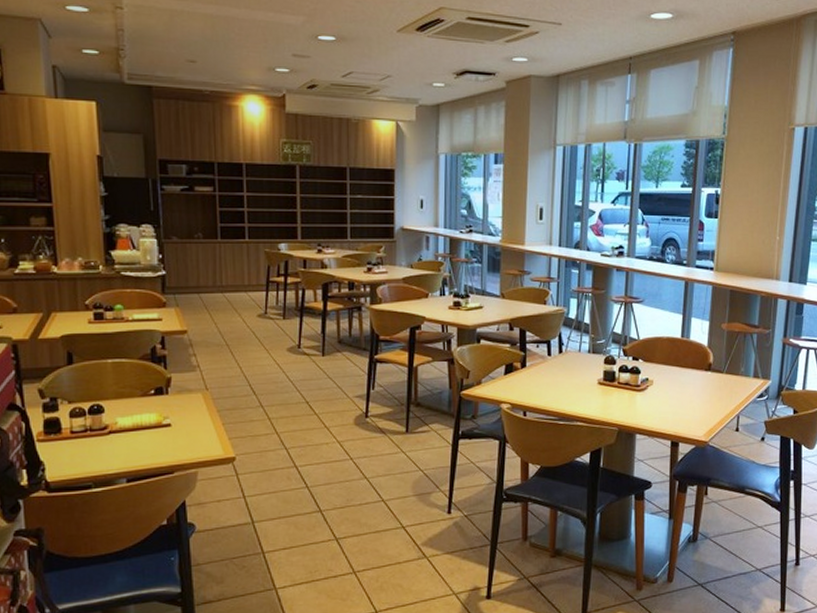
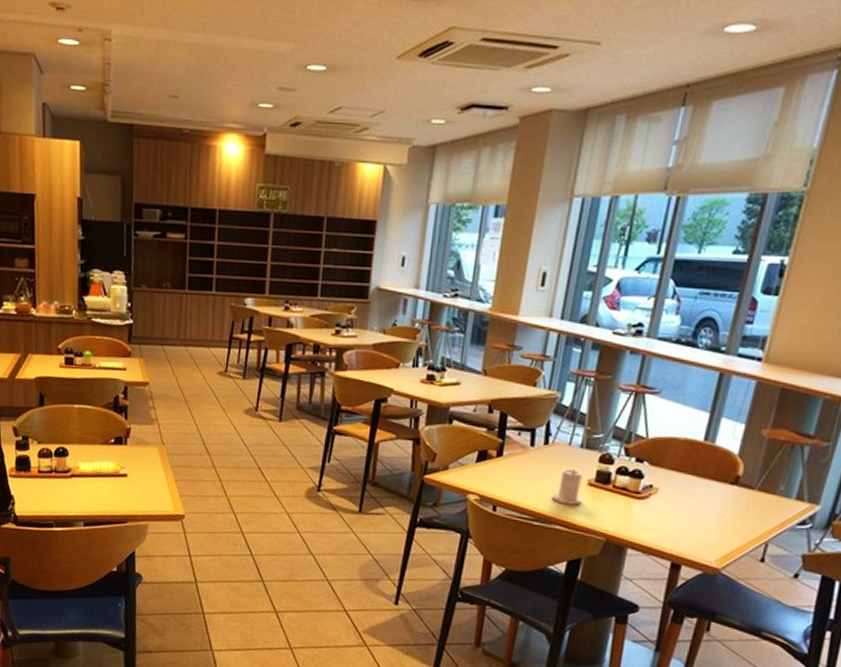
candle: none [570,371,595,403] -> present [551,468,583,506]

